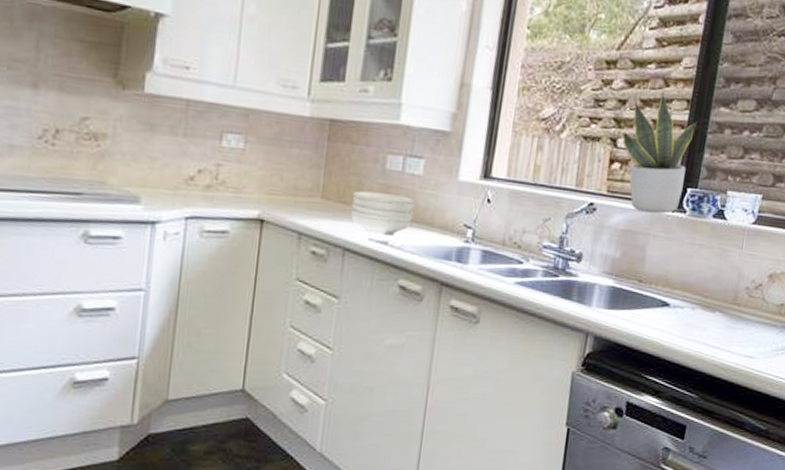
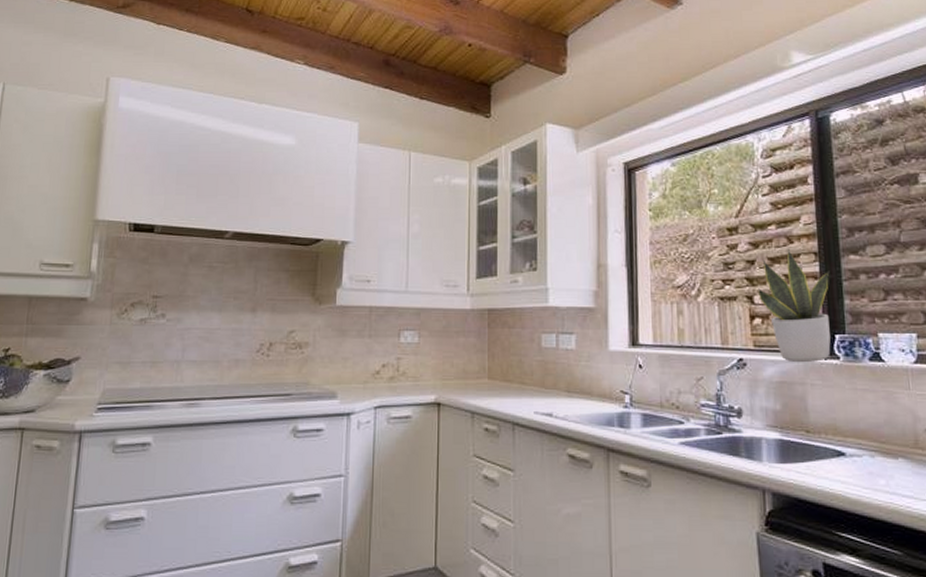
bowl: present [350,191,415,235] -> none [515,369,572,407]

